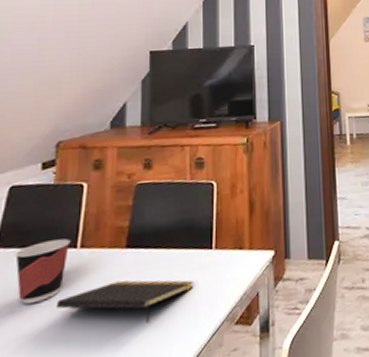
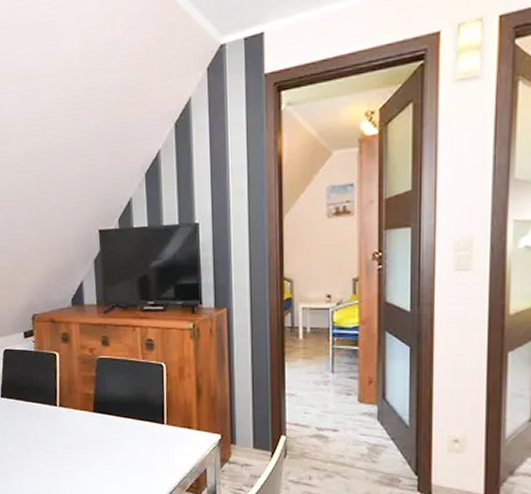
cup: present [15,238,71,304] -> none [15,397,52,443]
notepad: present [55,280,194,323] -> none [47,438,150,475]

